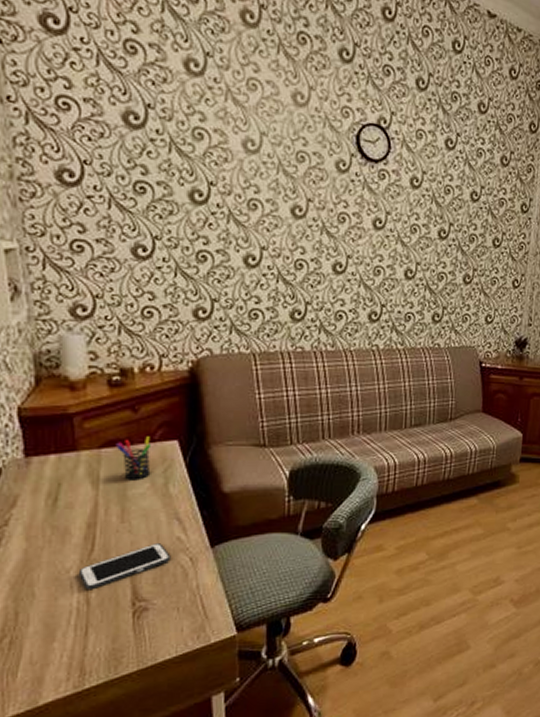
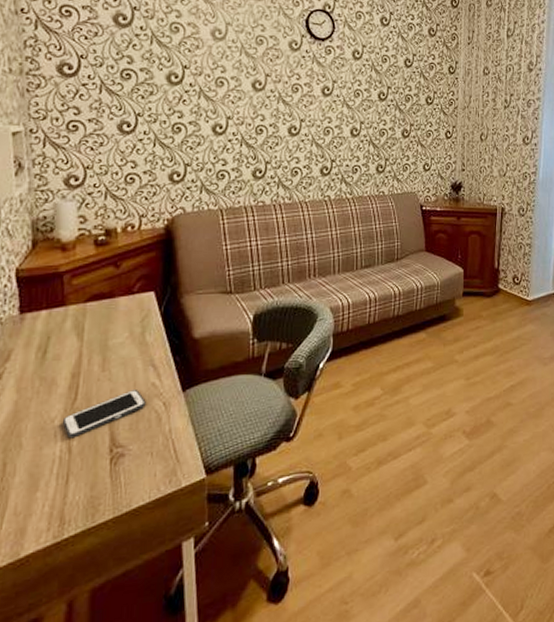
pen holder: present [116,436,151,481] -> none [99,289,130,331]

